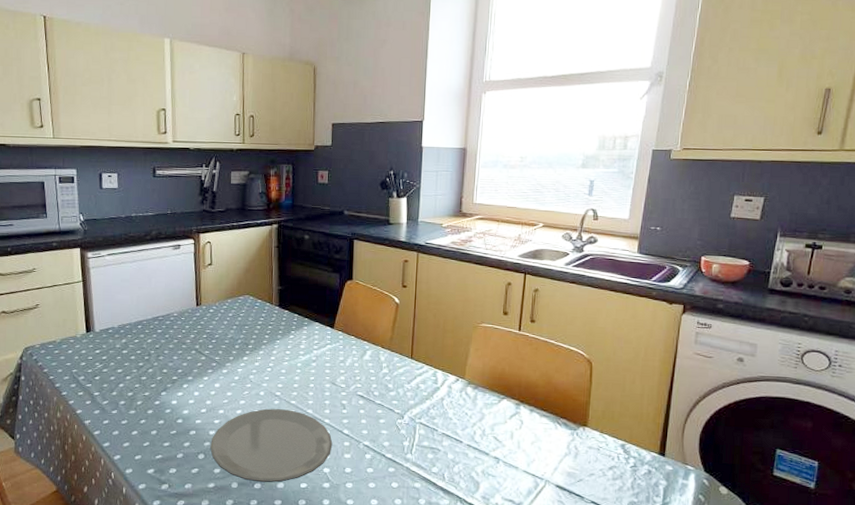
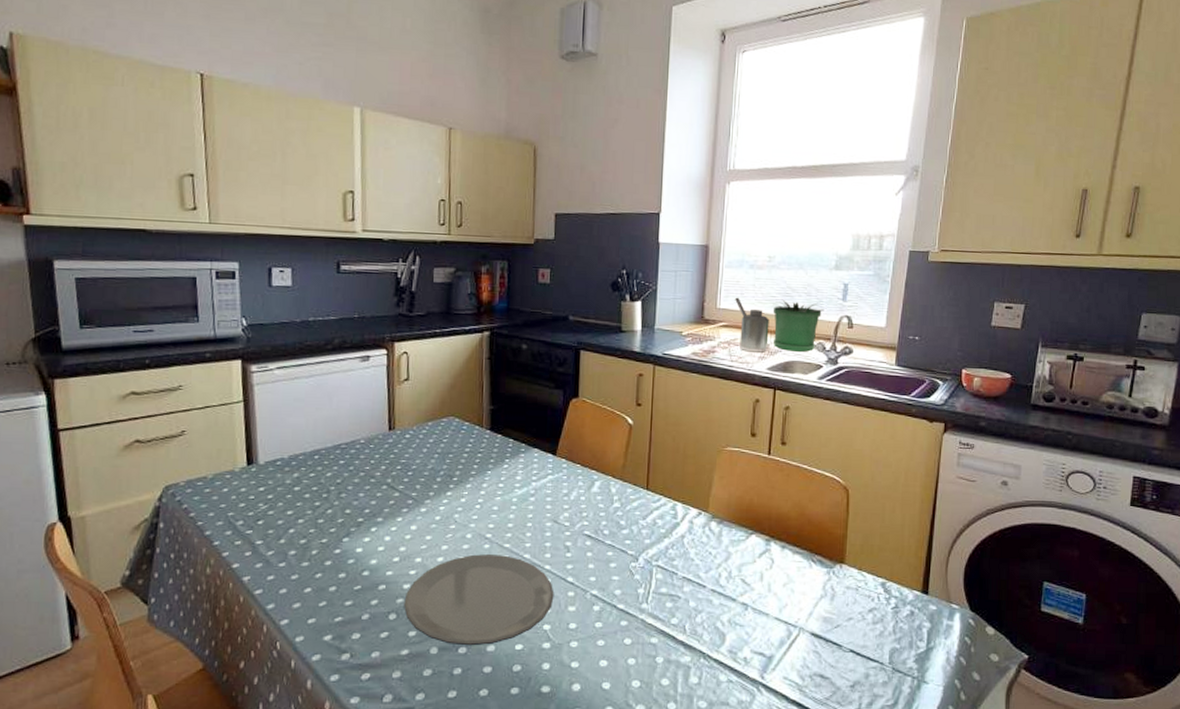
soap dispenser: none [490,193,521,243] -> present [735,297,770,354]
planter: none [524,195,571,242] -> present [773,299,824,353]

